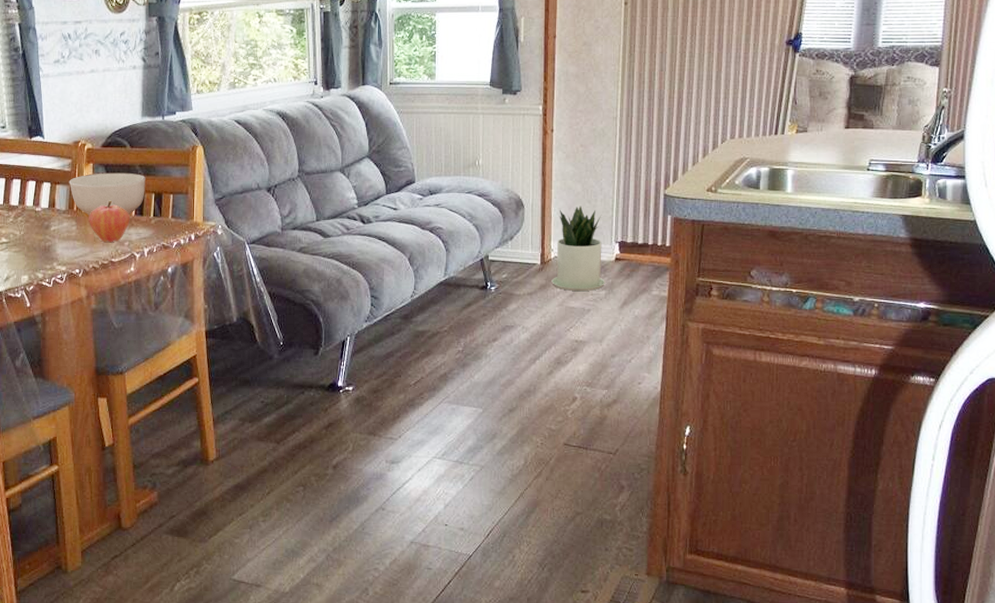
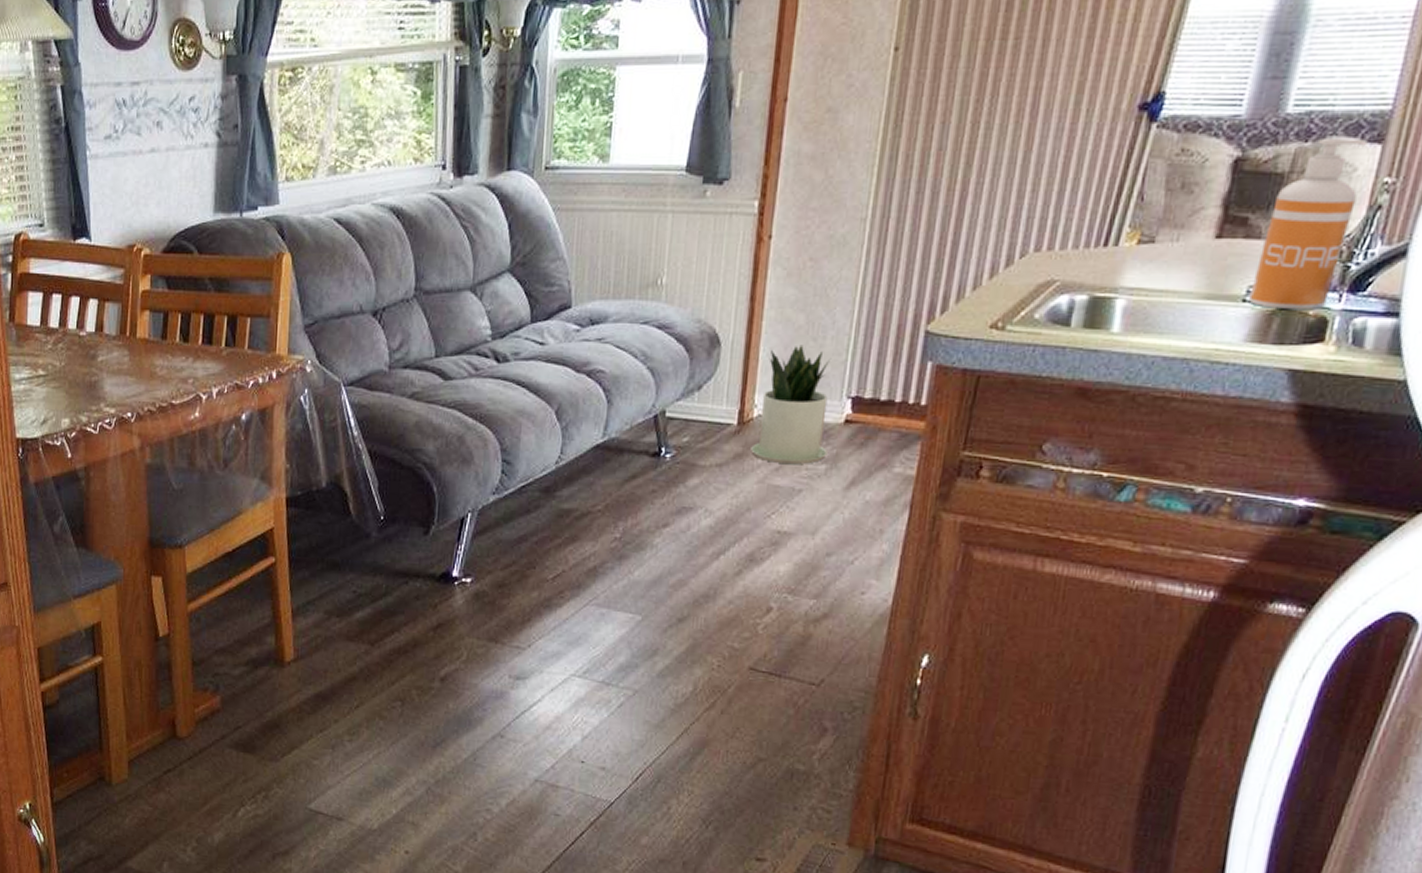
bowl: present [69,172,145,215] -> none [120,287,216,344]
fruit: present [89,200,130,243] -> none [144,323,196,380]
soap dispenser: none [871,63,930,176] -> present [1248,137,1368,311]

